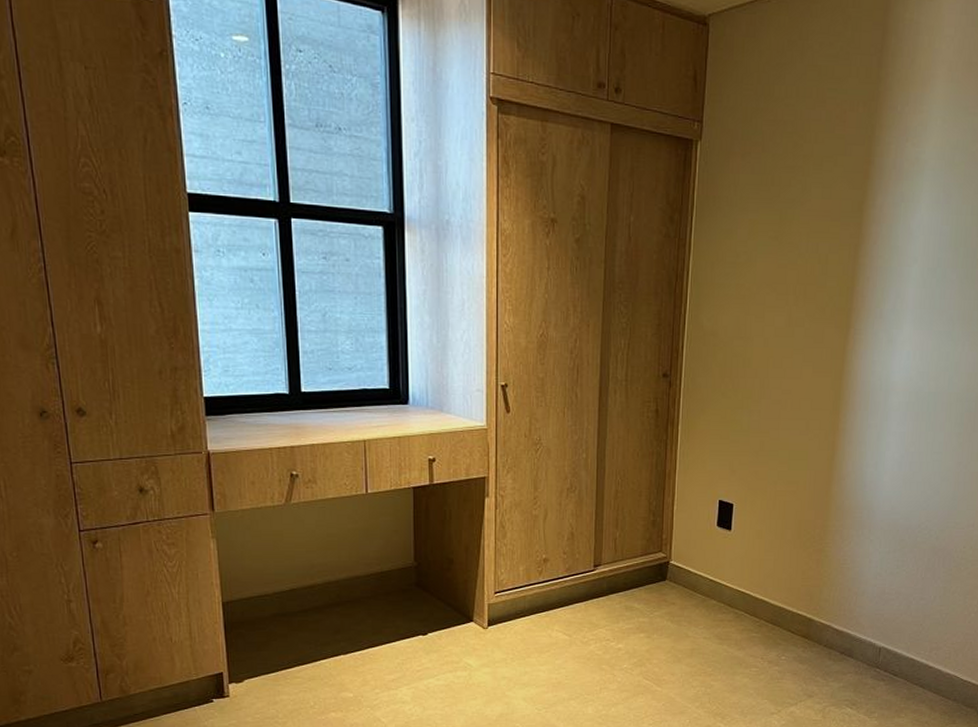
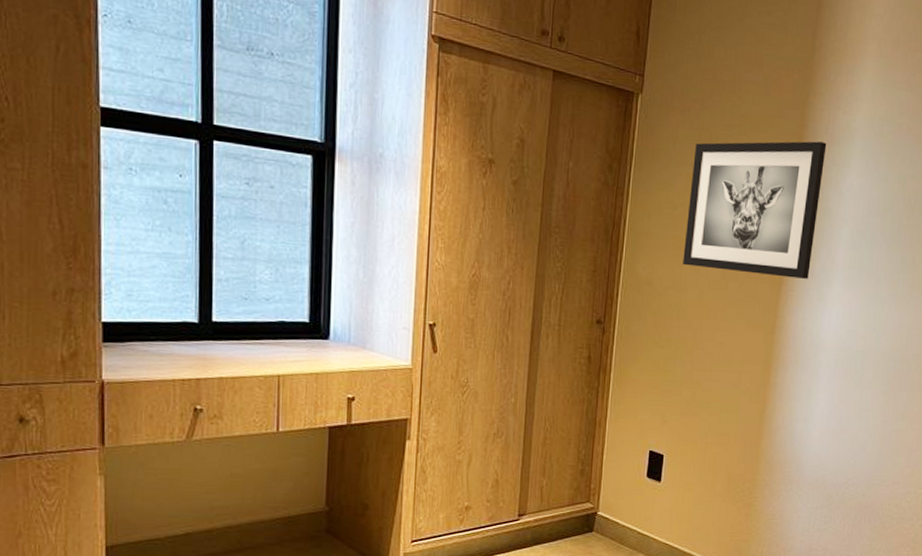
wall art: none [747,177,895,321] -> present [683,141,827,279]

